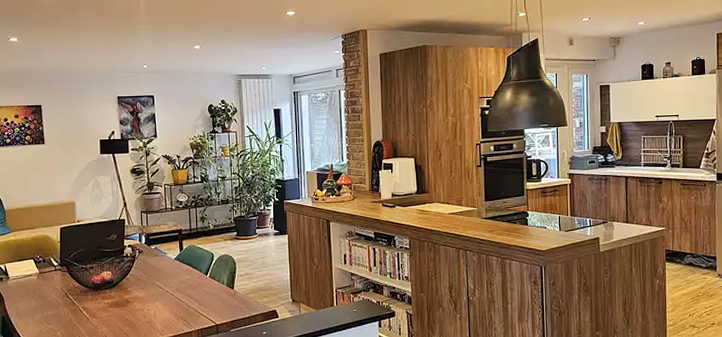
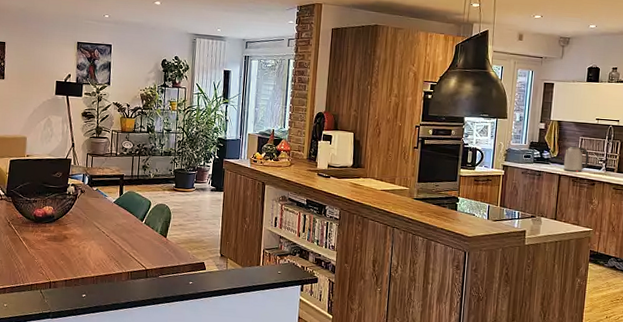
kettle: none [628,146,653,173] -> present [563,146,589,173]

